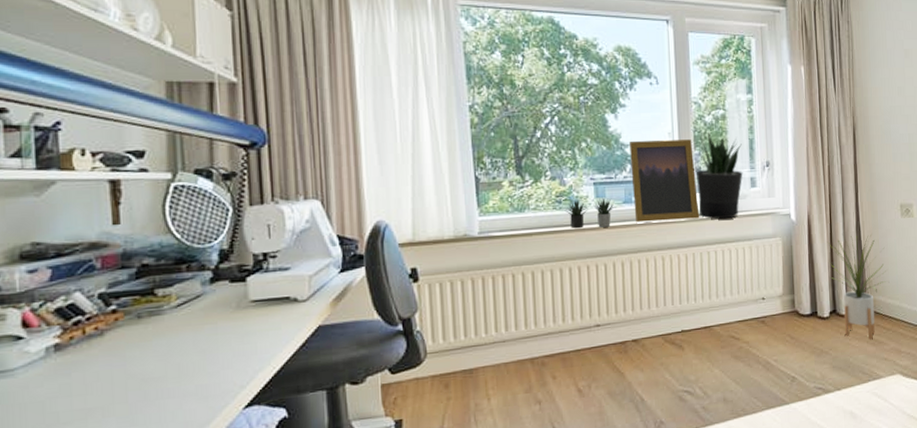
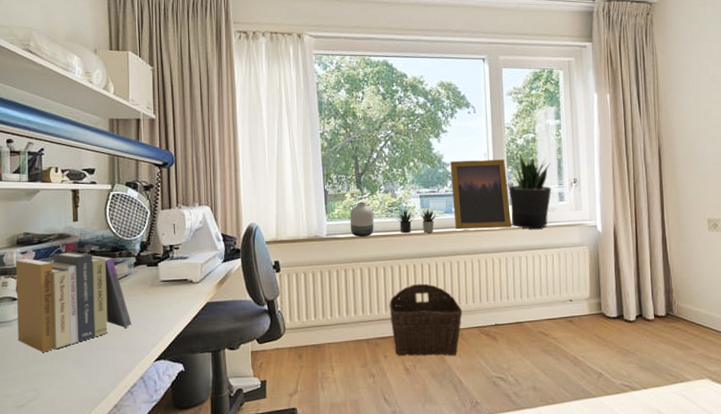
books: none [18,267,208,410] -> present [15,252,131,352]
vase: none [508,191,539,235] -> present [350,202,374,238]
wicker basket: none [558,287,645,376] -> present [389,283,463,356]
house plant: present [829,235,886,340] -> none [635,247,694,344]

